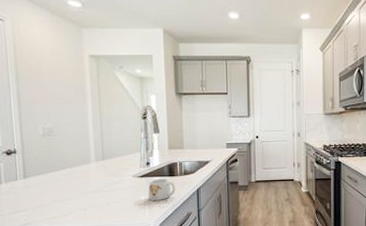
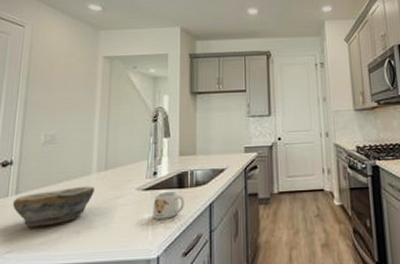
bowl: none [23,173,95,205] -> present [13,186,94,227]

